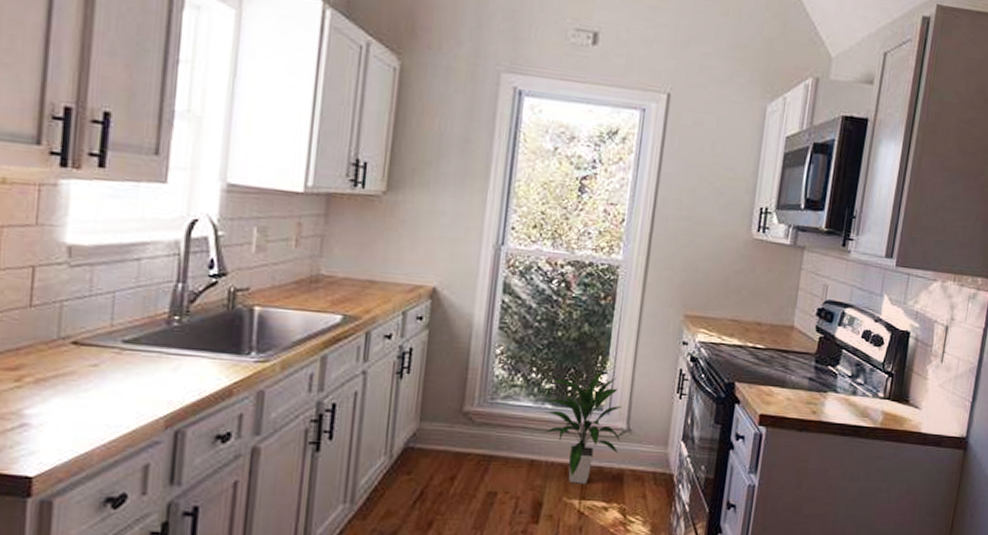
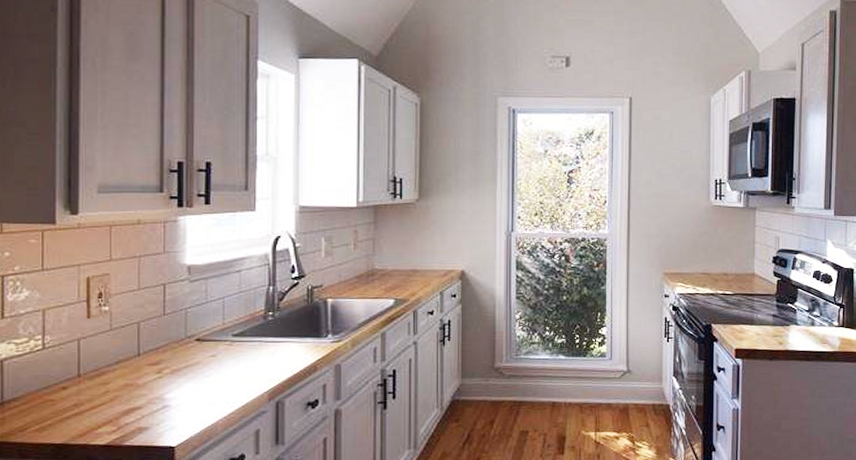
indoor plant: present [544,372,623,484] -> none [559,326,623,419]

